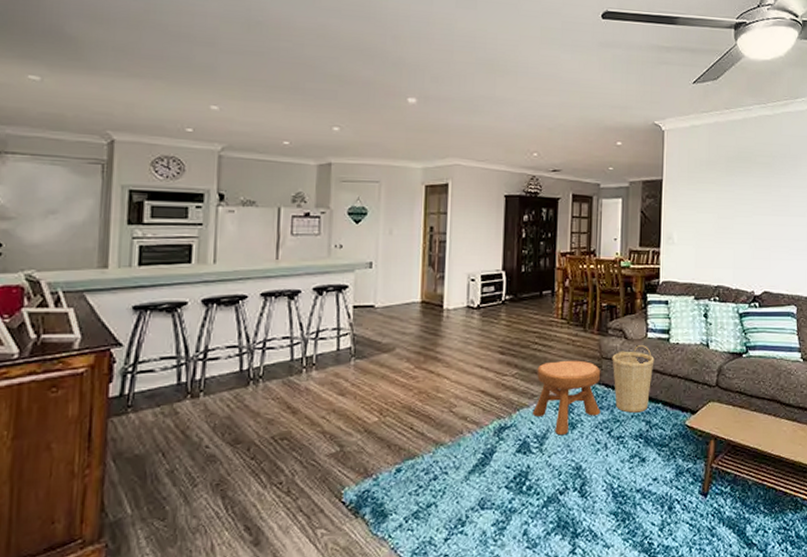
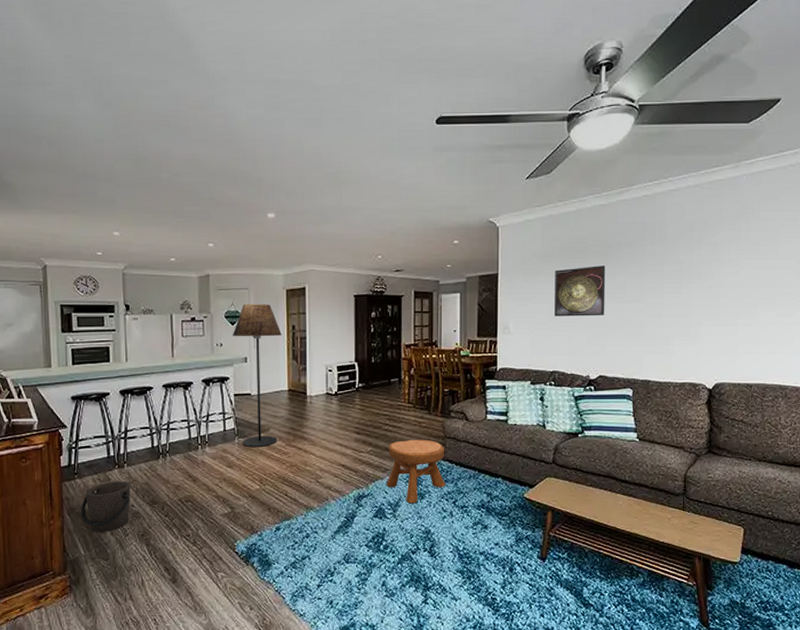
bucket: none [131,414,207,484] -> present [80,480,131,533]
floor lamp: none [356,200,417,371] -> present [233,304,282,448]
basket: present [612,344,655,413] -> none [454,425,494,486]
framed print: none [720,177,771,229] -> present [554,266,606,317]

